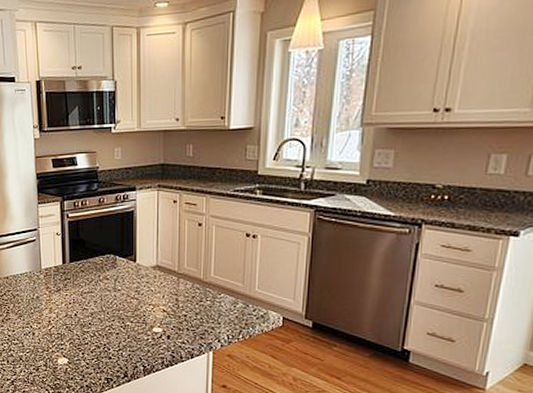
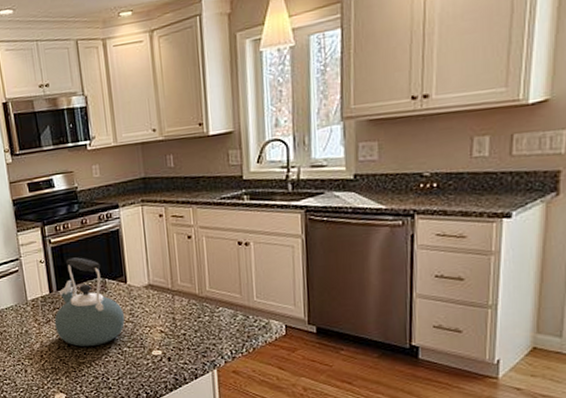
kettle: none [64,233,130,317] -> present [54,257,125,347]

